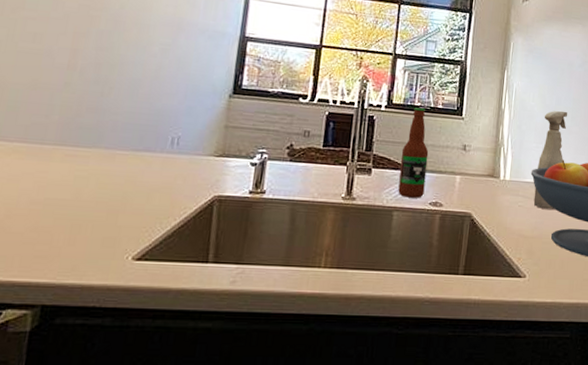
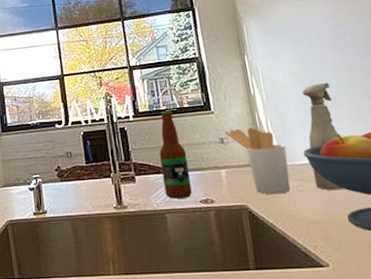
utensil holder: none [469,139,518,207] -> present [224,127,291,194]

